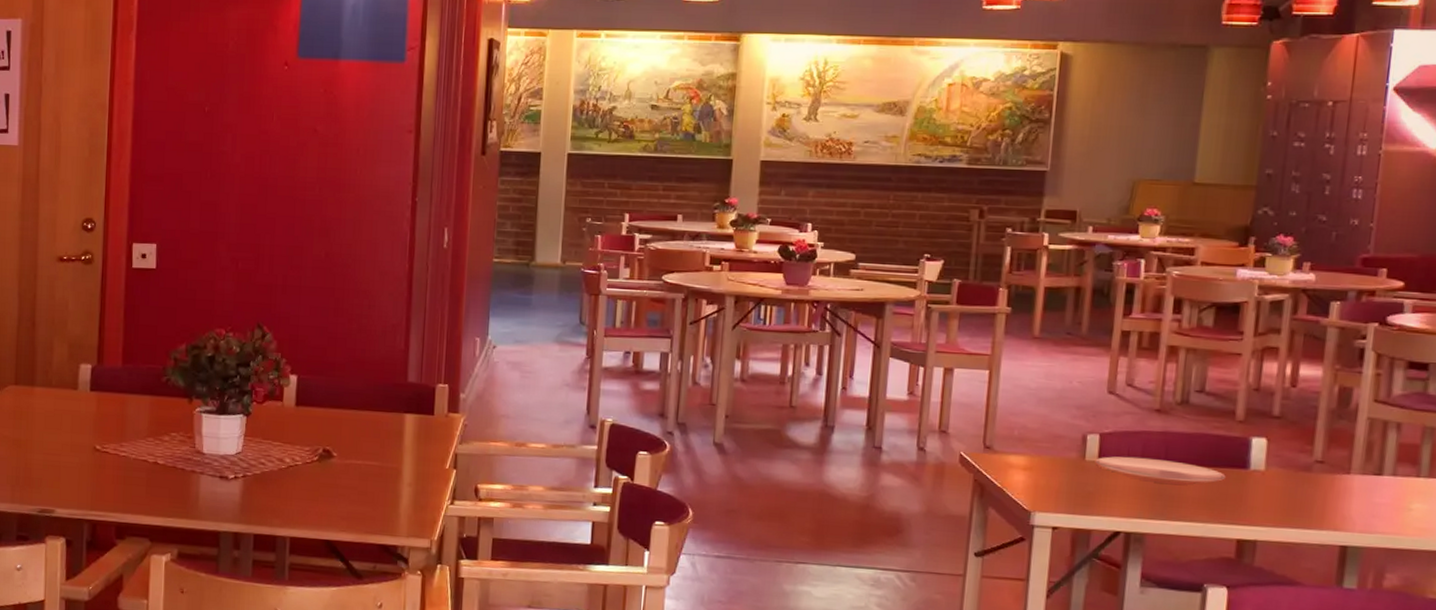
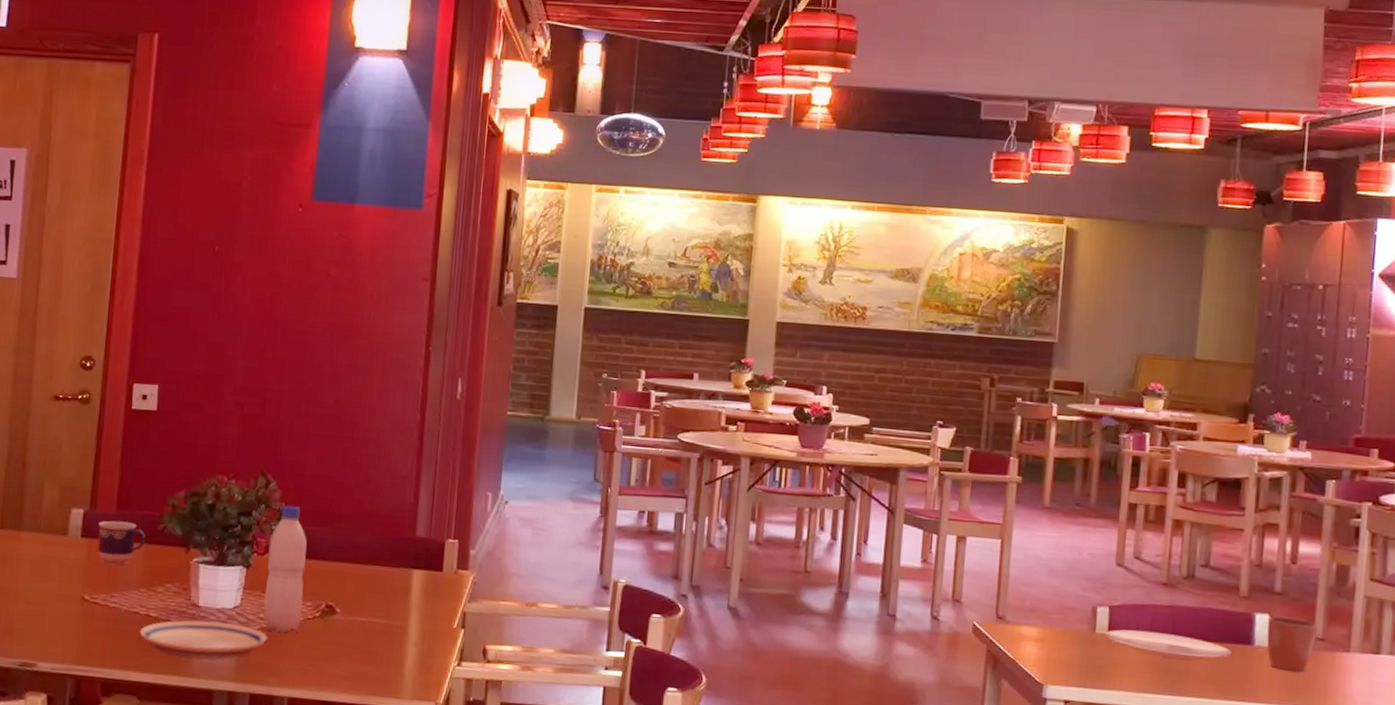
cup: none [106,374,150,417] -> present [97,520,145,566]
plate: none [149,466,269,502] -> present [139,620,267,659]
water bottle: none [264,355,303,477] -> present [263,505,307,633]
cup: none [1263,440,1317,495] -> present [1267,616,1317,673]

